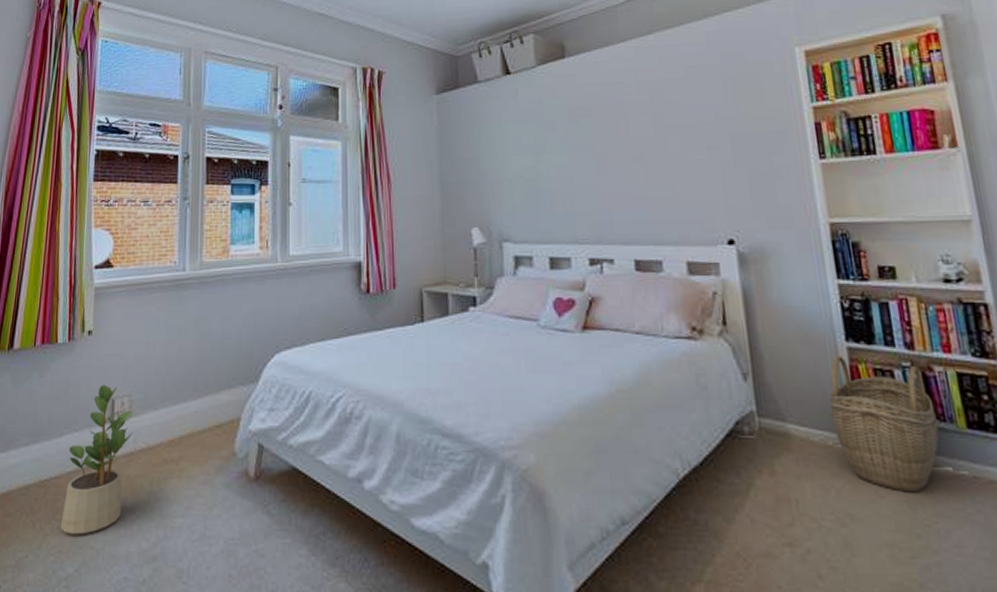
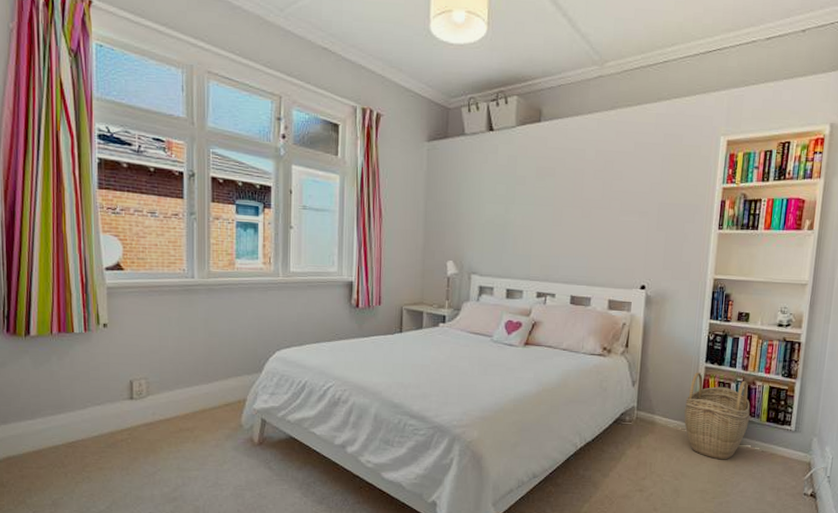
potted plant: present [61,384,133,535] -> none [91,369,151,483]

